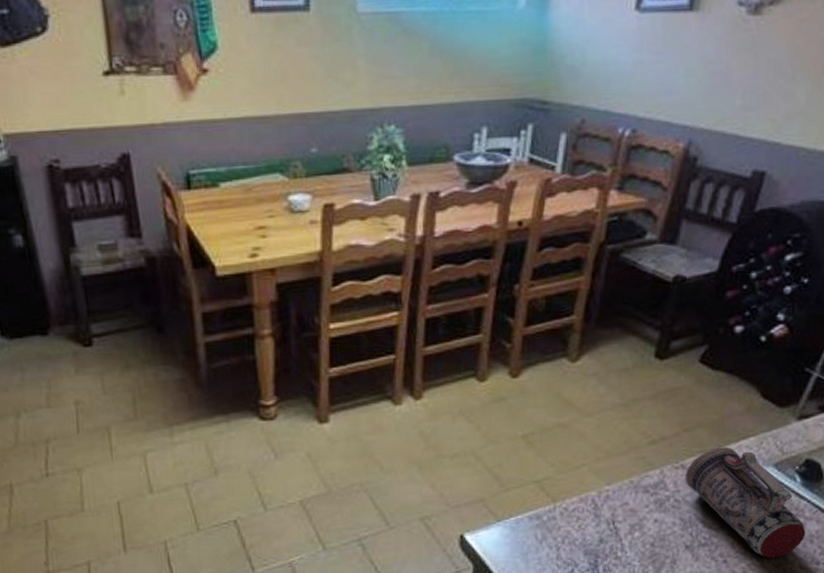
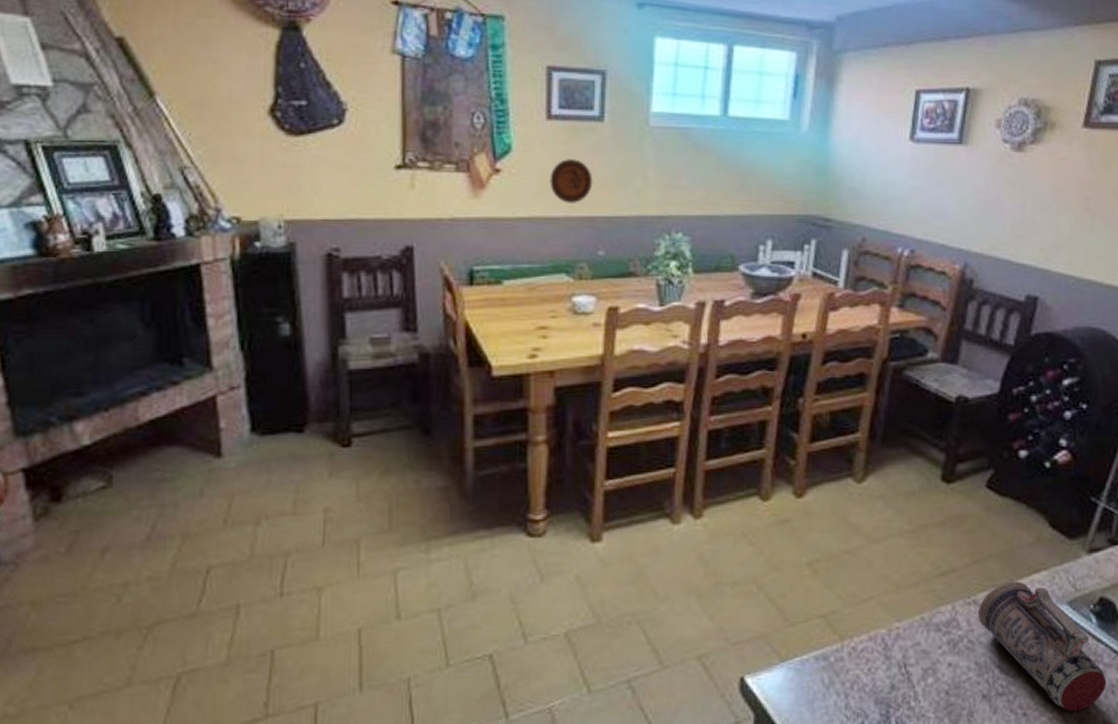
decorative plate: none [258,53,302,102] -> present [550,159,593,205]

